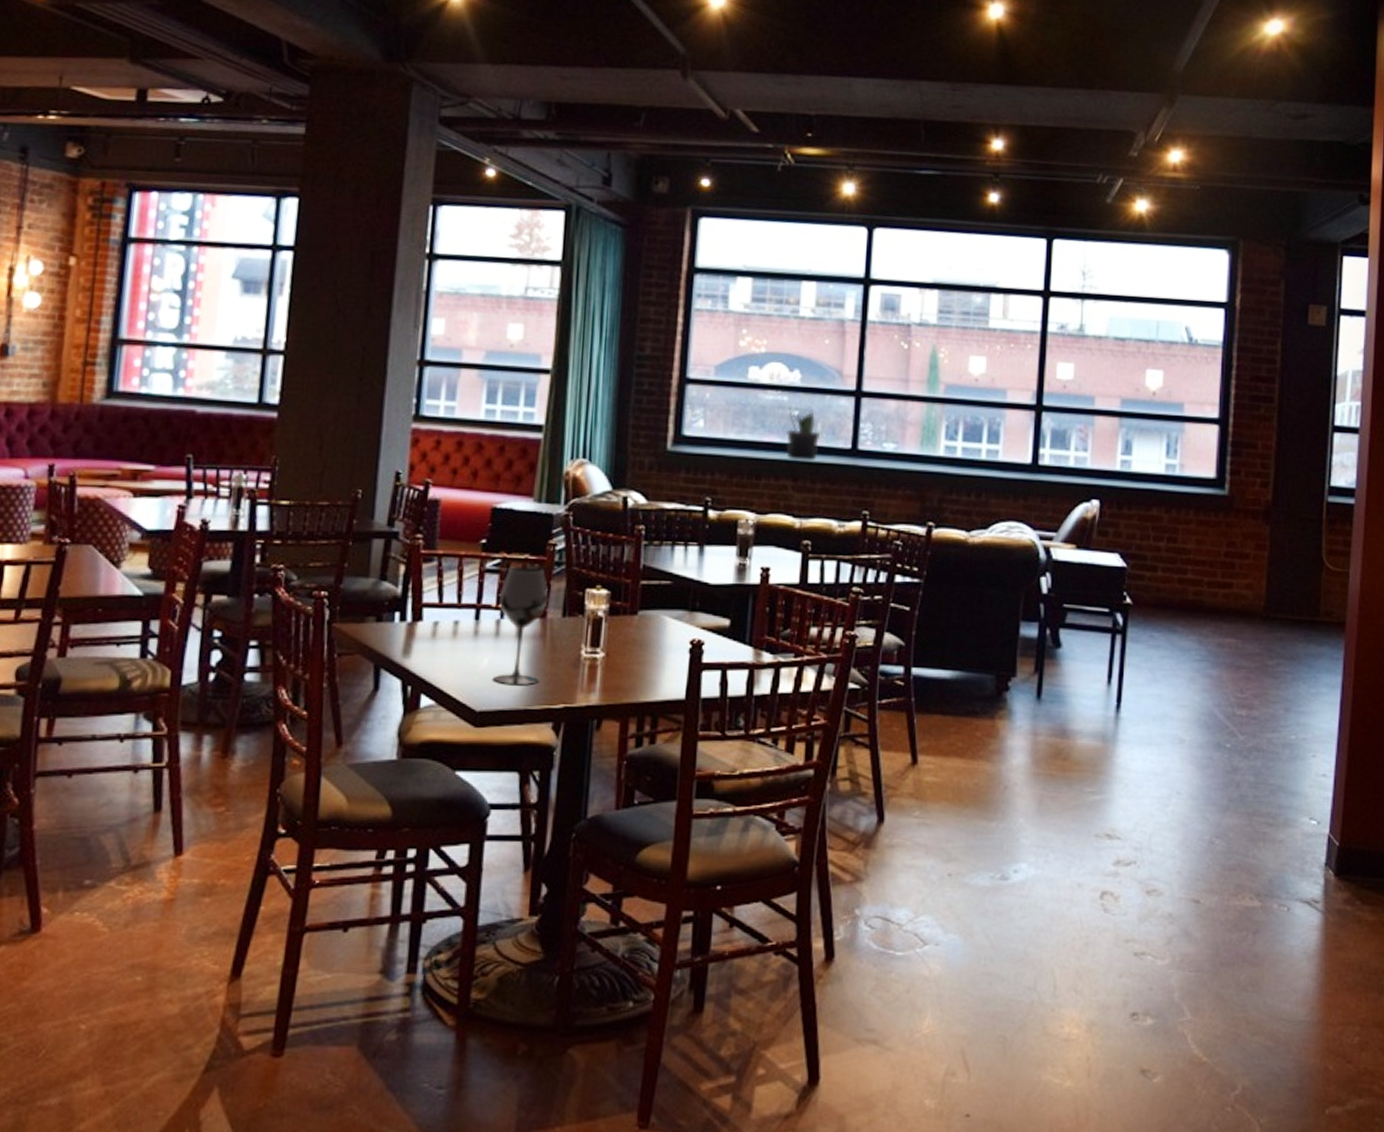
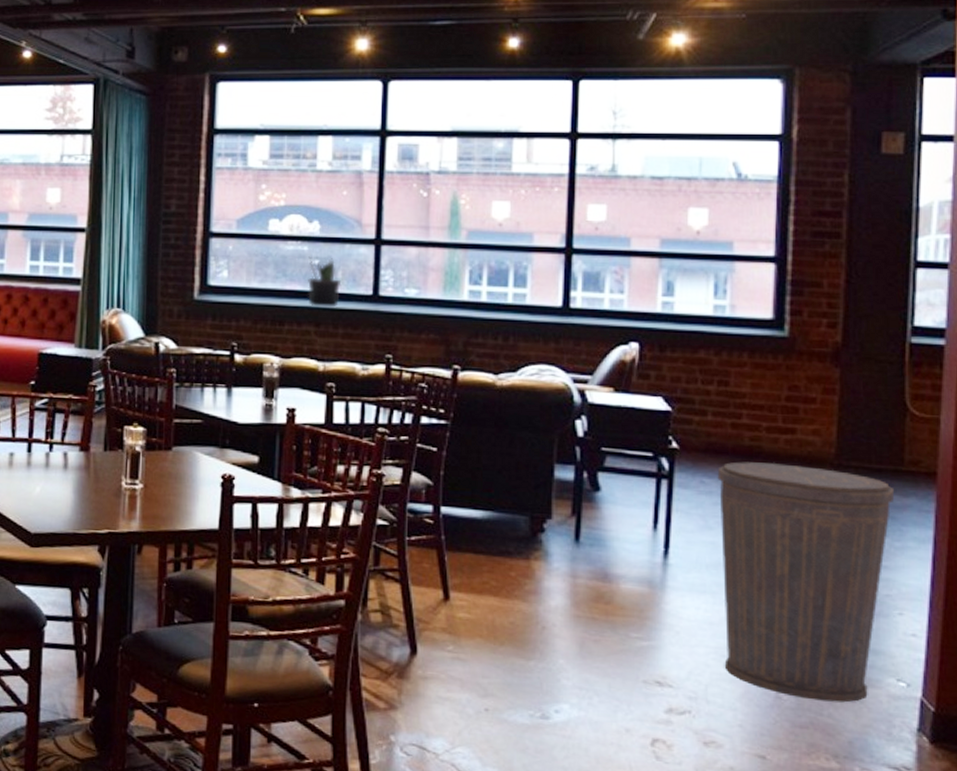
wineglass: present [493,566,548,685] -> none [45,405,91,511]
trash can: none [1165,615,1312,843] -> present [717,461,895,702]

